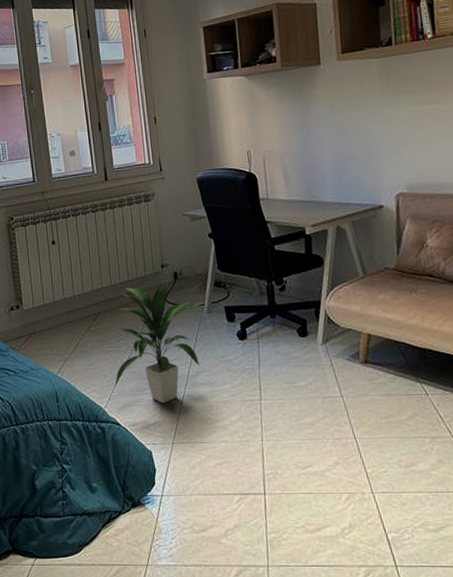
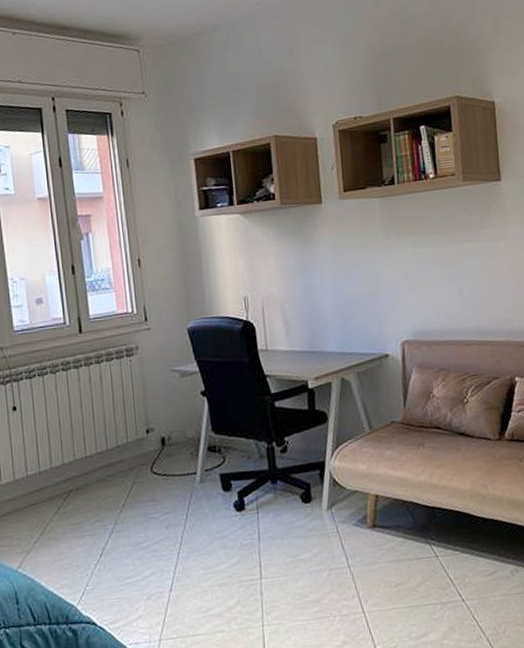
indoor plant: present [113,282,204,404] -> none [88,449,196,594]

